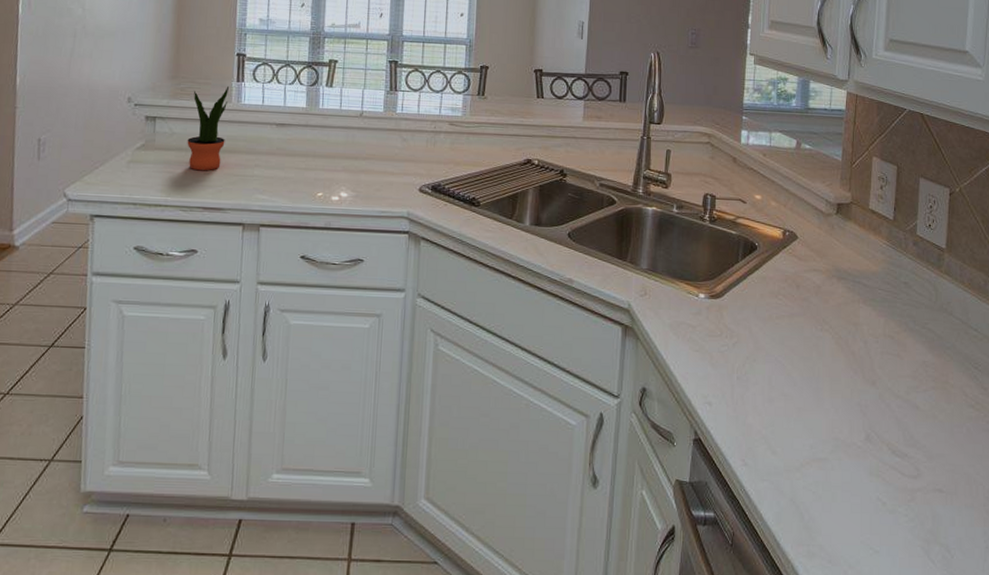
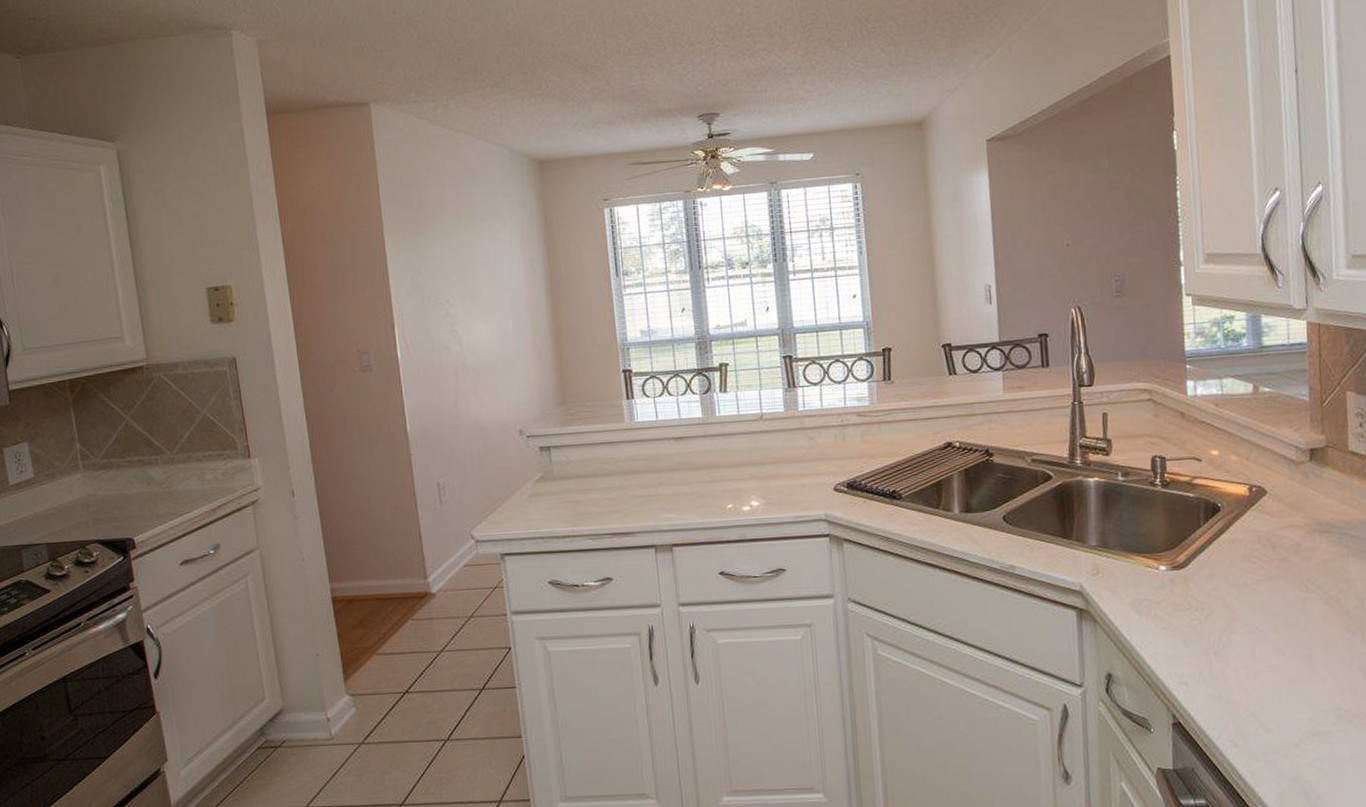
potted plant: present [187,85,229,171] -> none [585,405,624,497]

